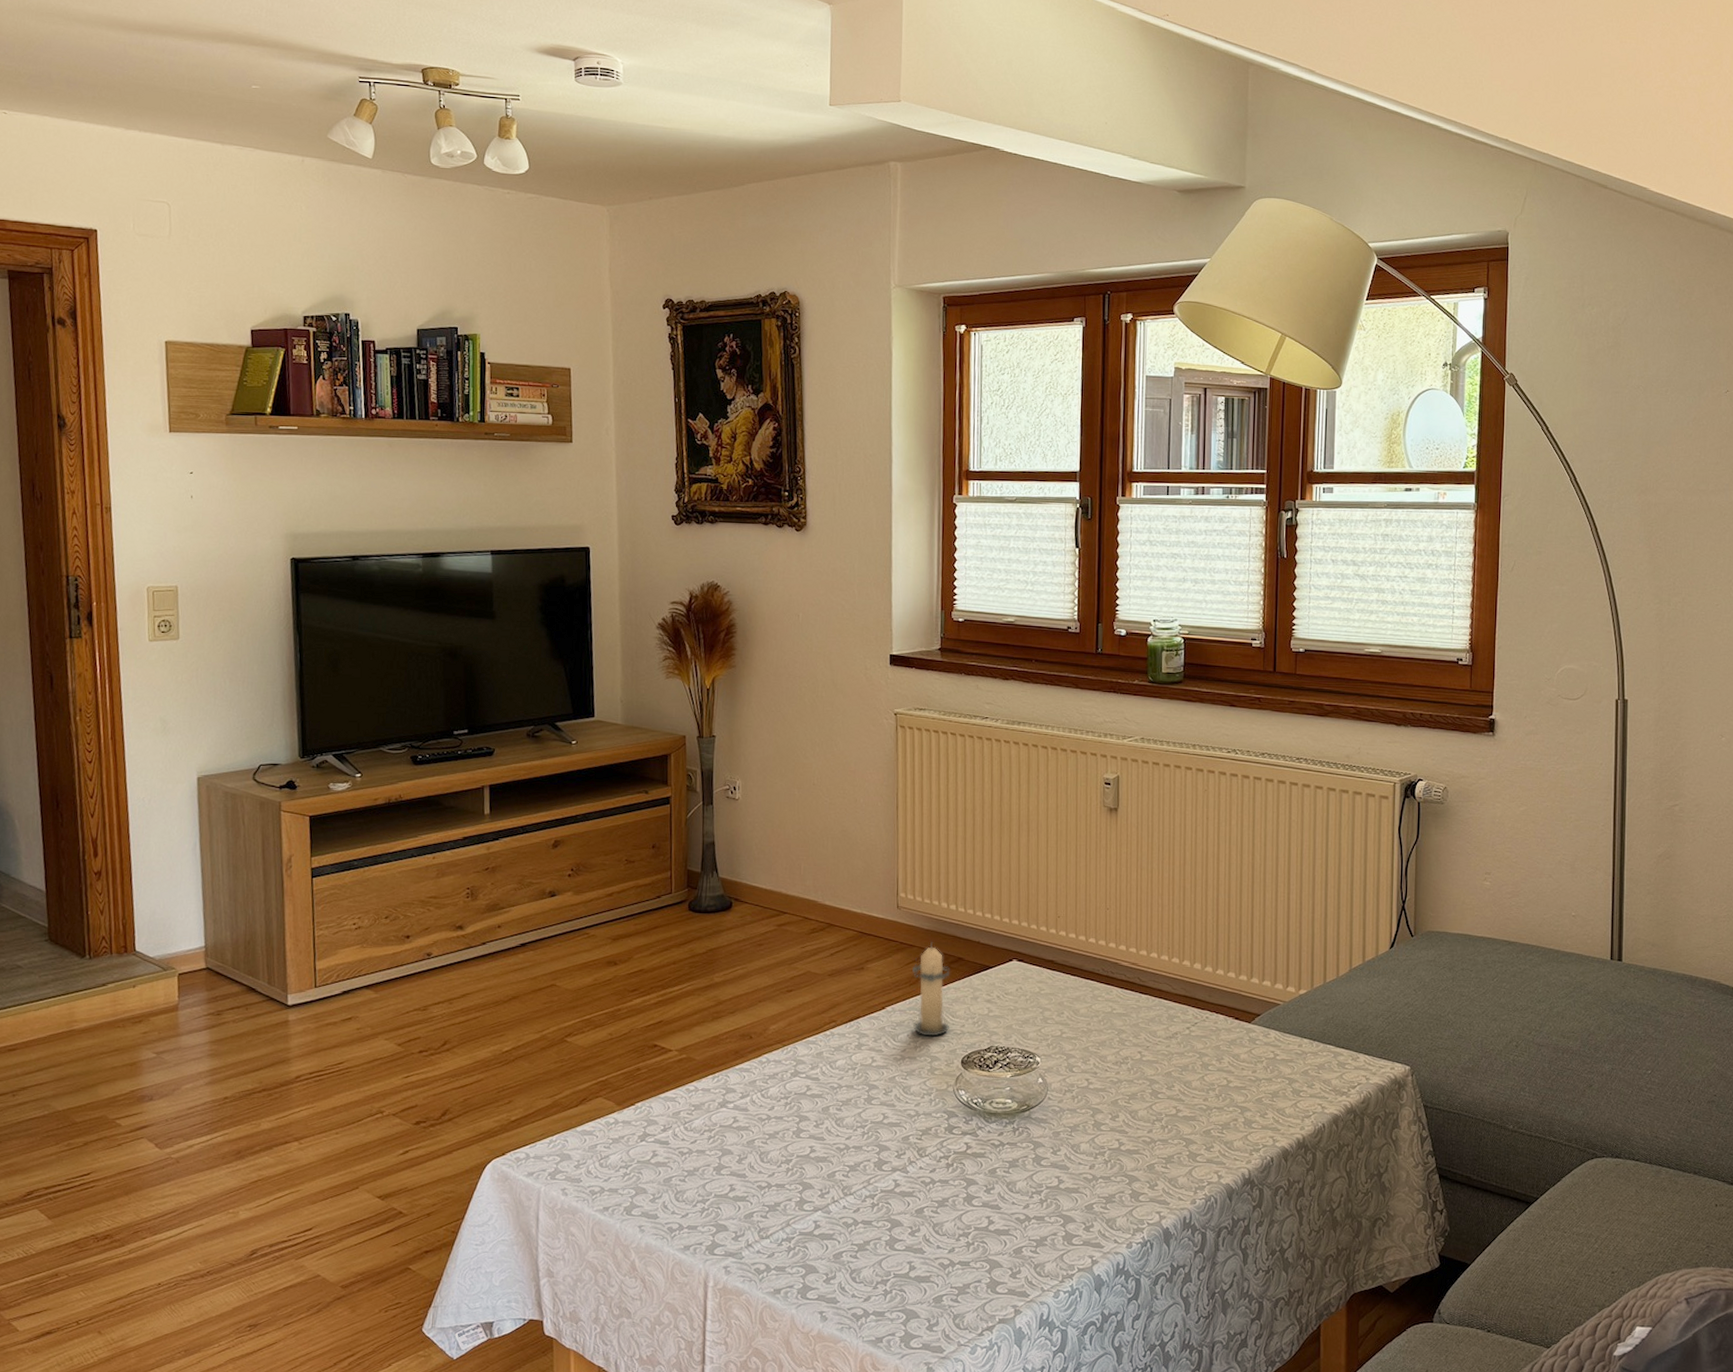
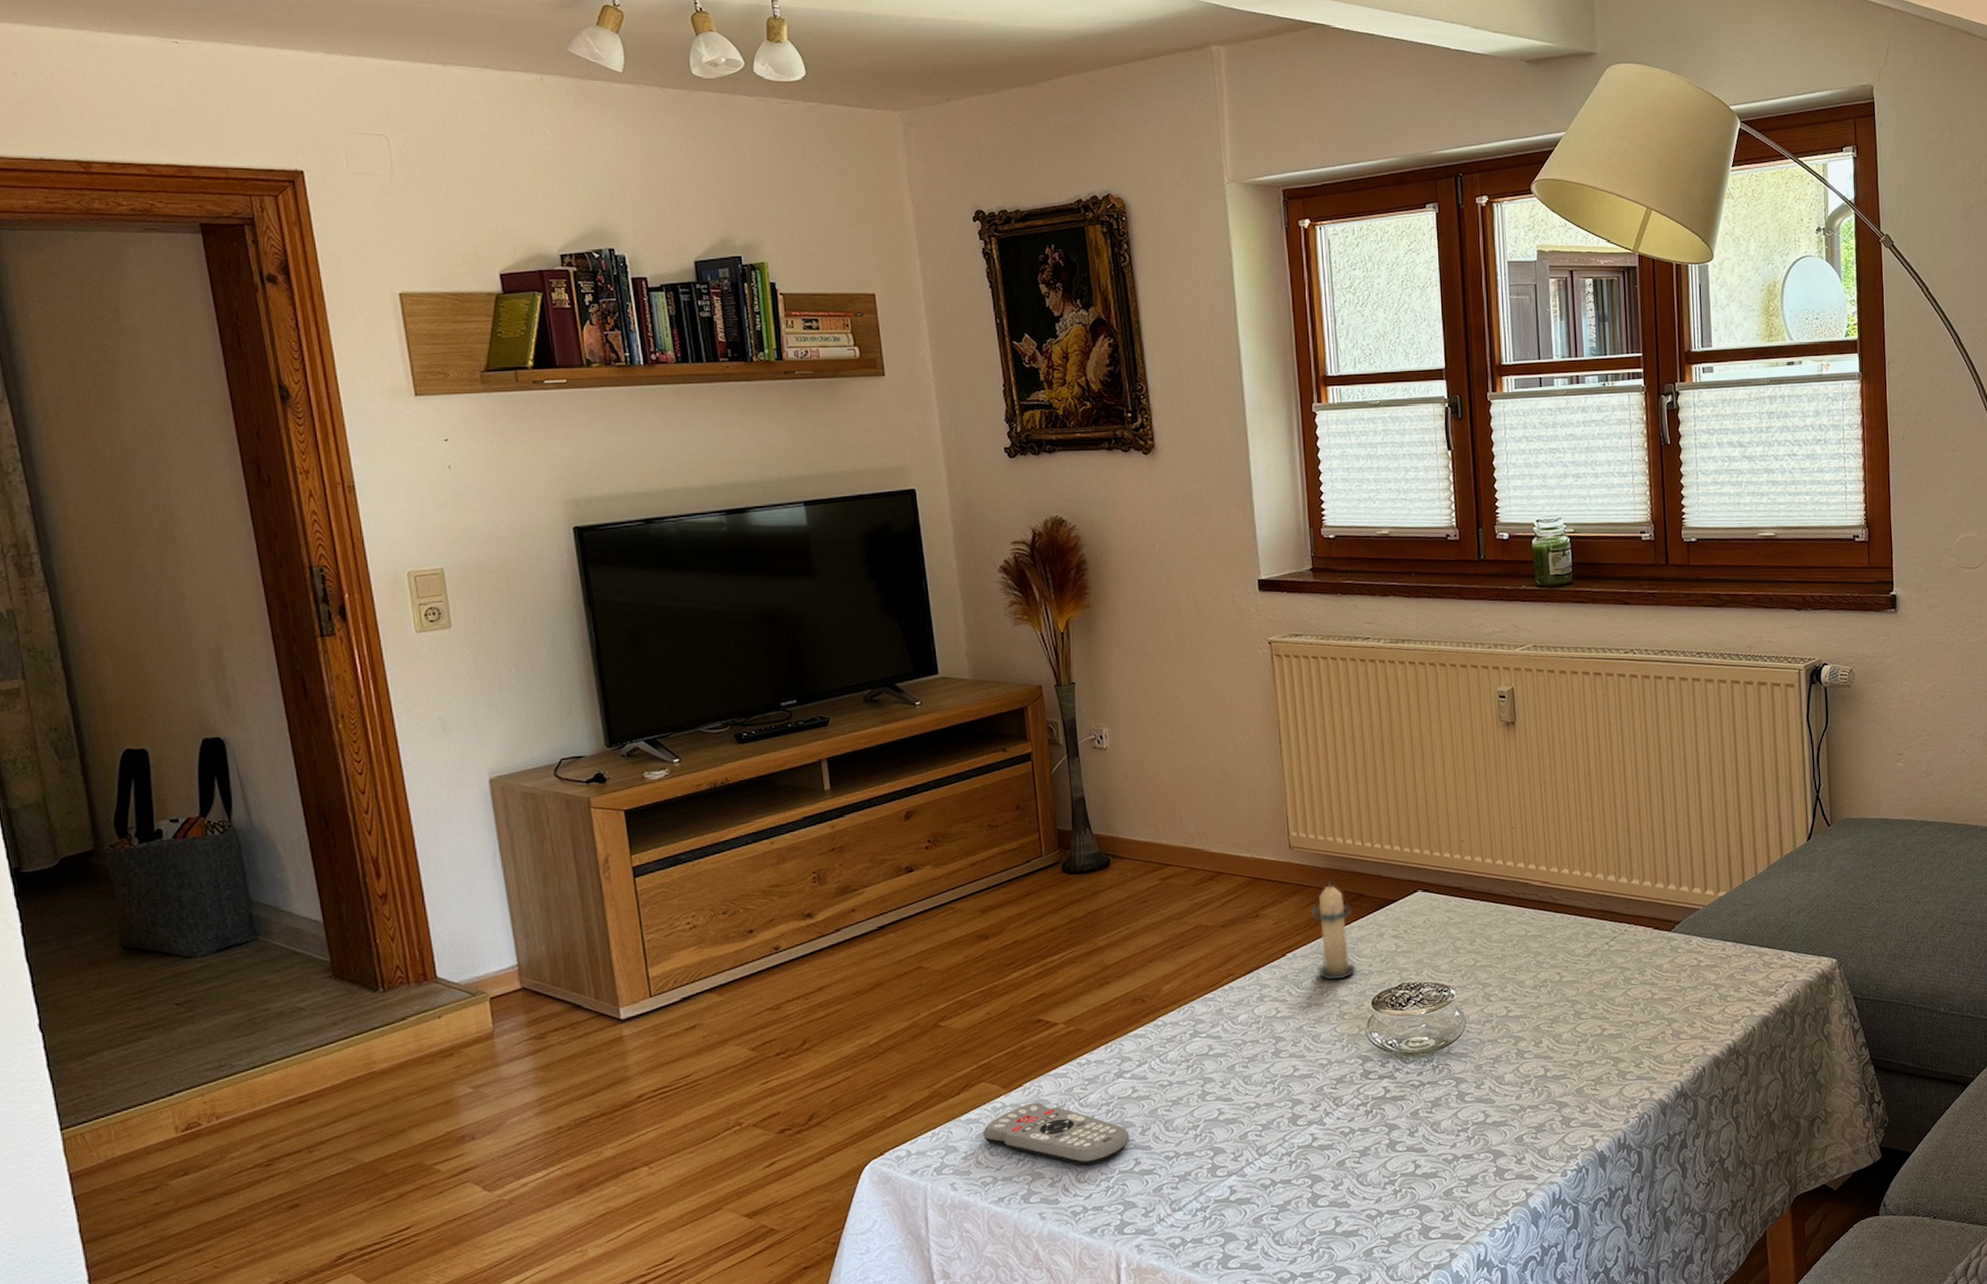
remote control: none [595,1122,727,1186] -> present [983,1102,1130,1166]

